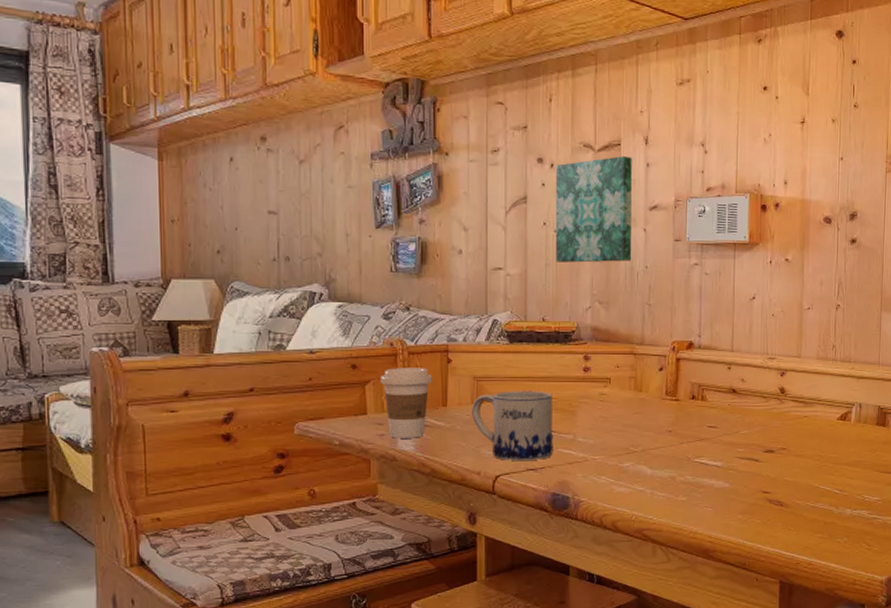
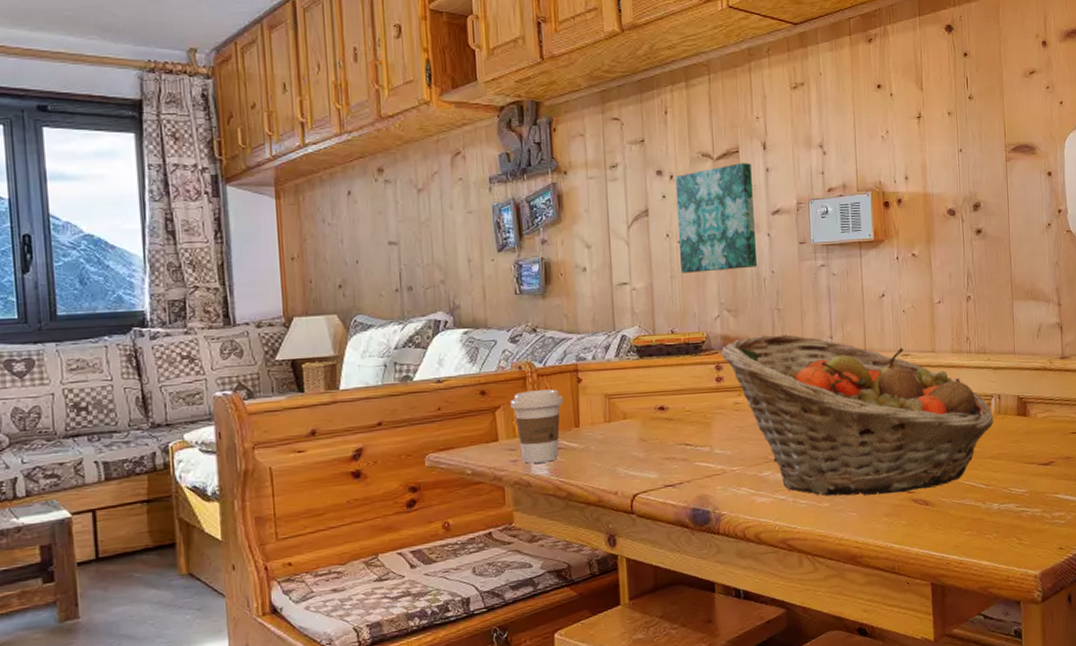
mug: present [472,390,554,461] -> none [605,404,691,478]
fruit basket: none [590,328,853,493] -> present [721,334,994,496]

